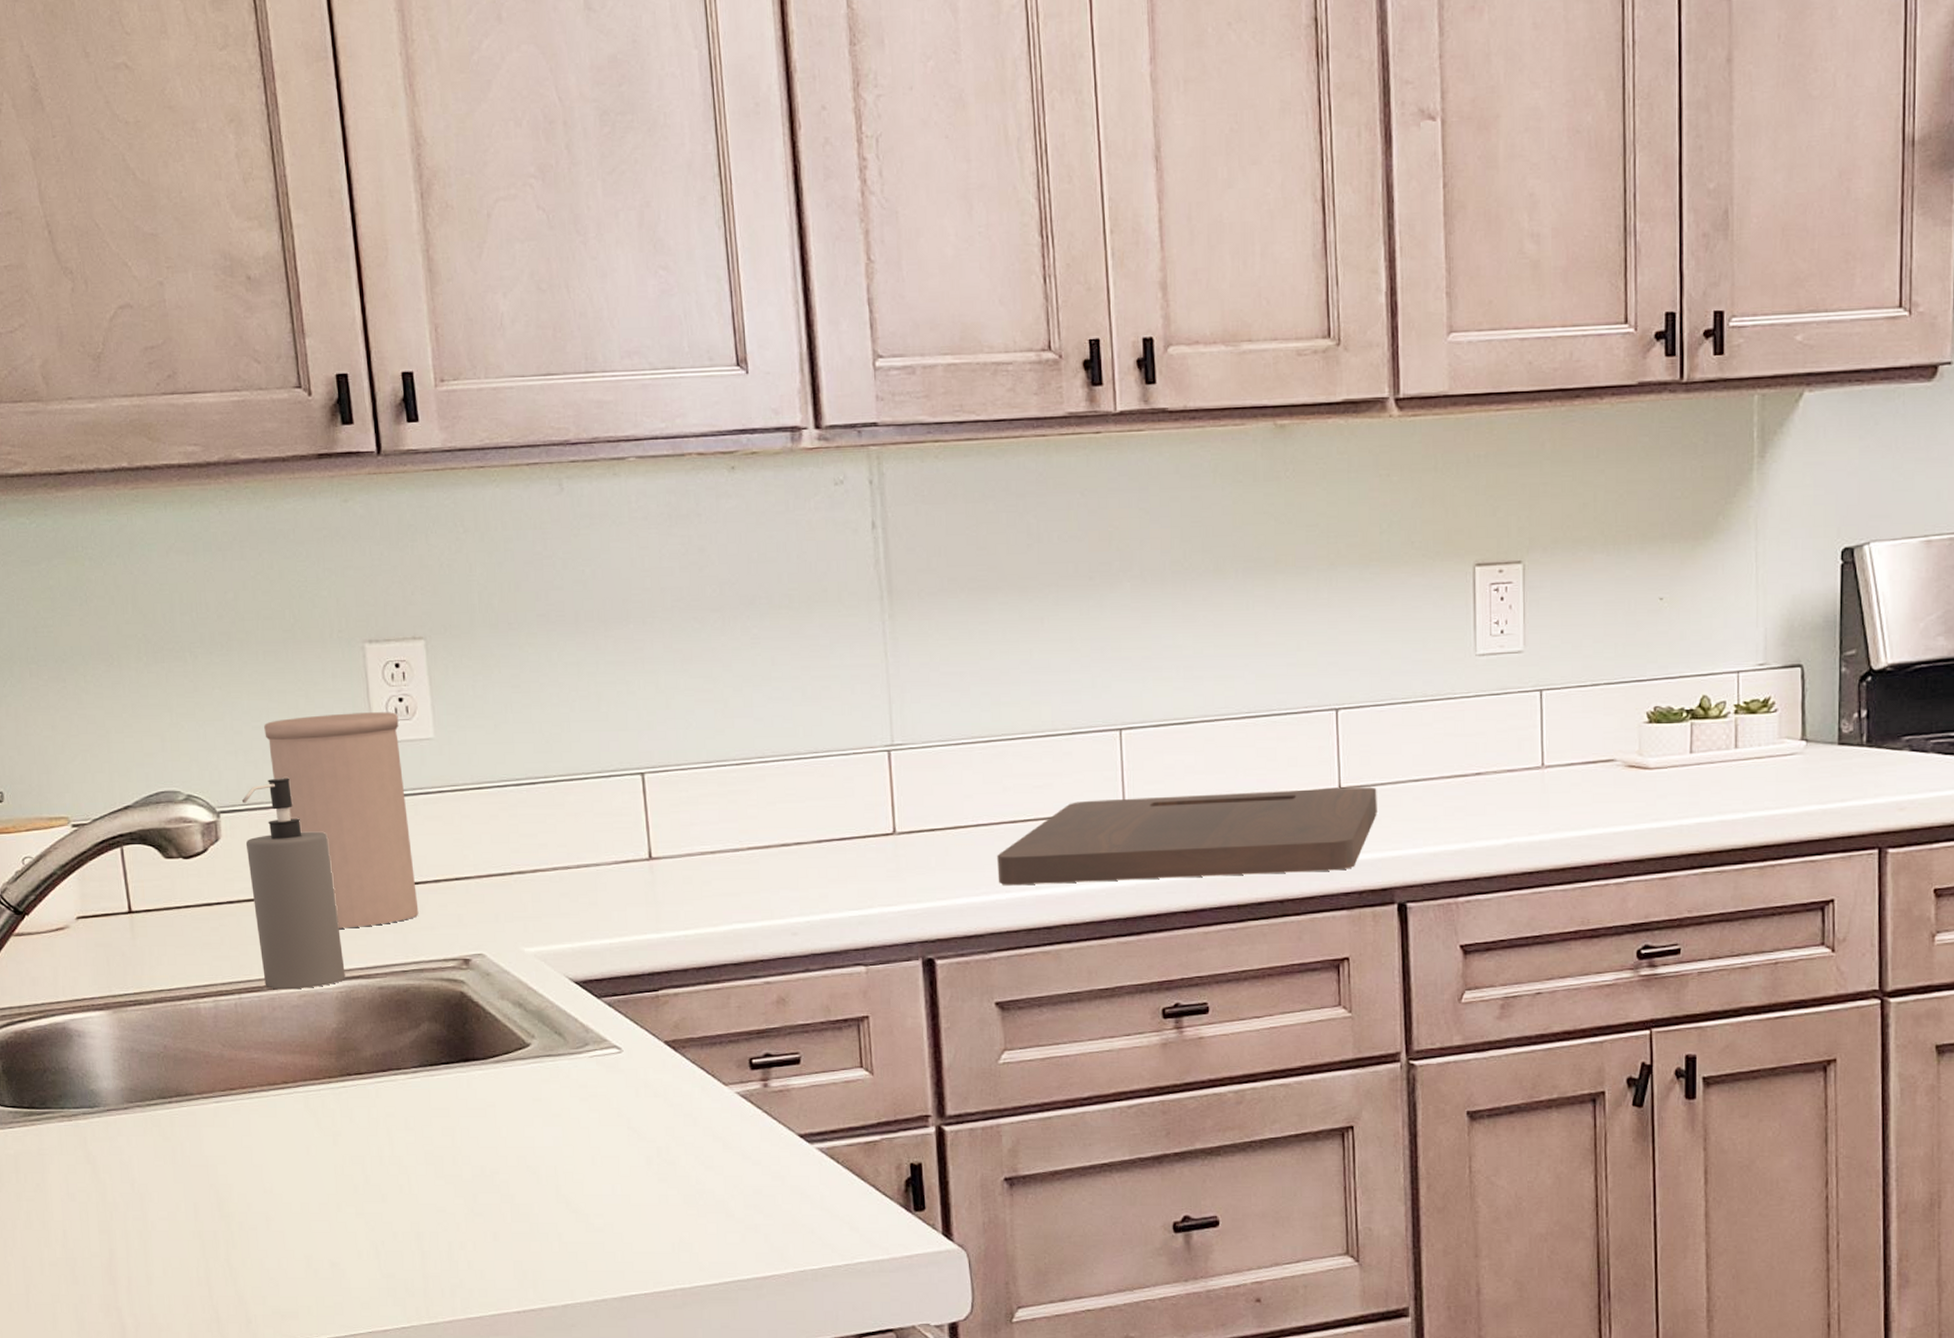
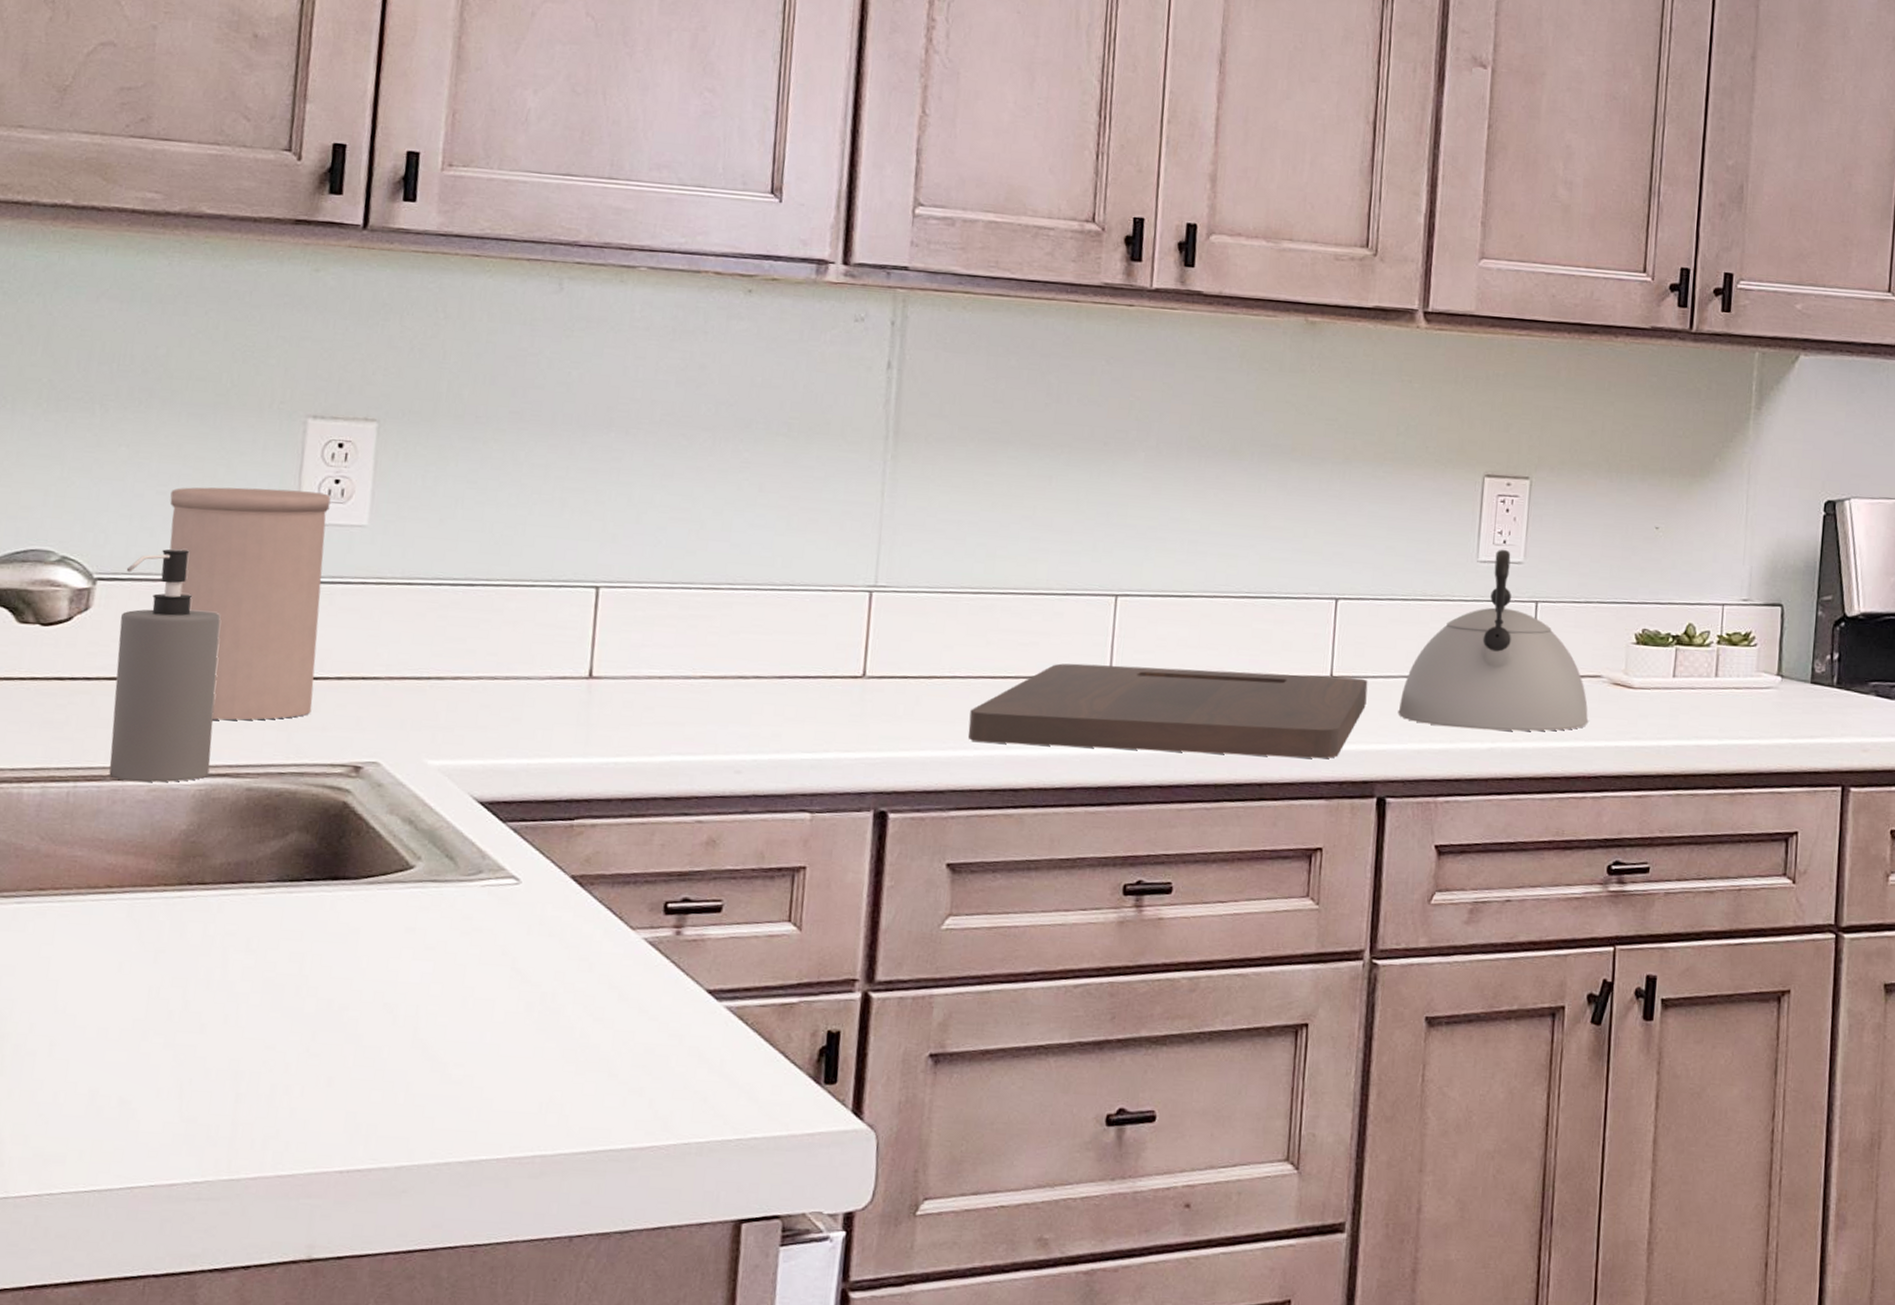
kettle: none [1410,639,1605,827] -> present [1398,549,1589,732]

